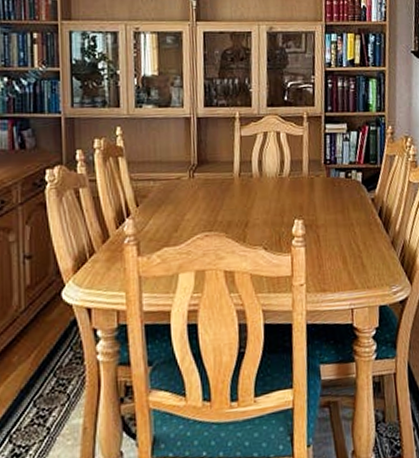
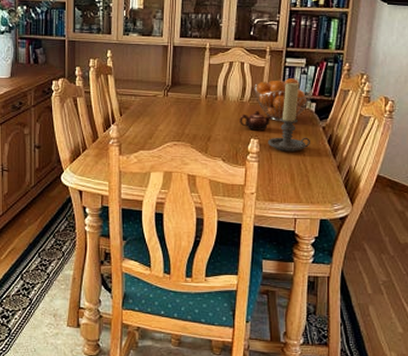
teapot: none [280,185,317,210] -> present [240,110,273,131]
fruit basket: none [293,146,358,197] -> present [254,78,313,121]
candle holder: none [314,150,360,231] -> present [268,82,310,152]

